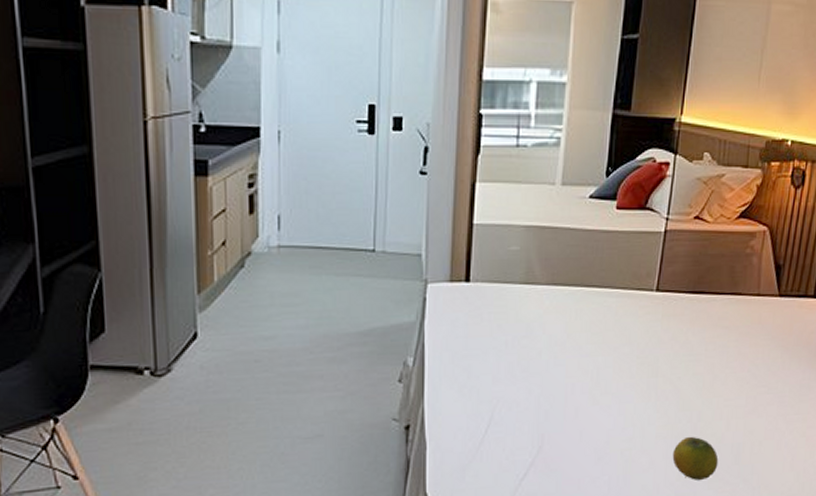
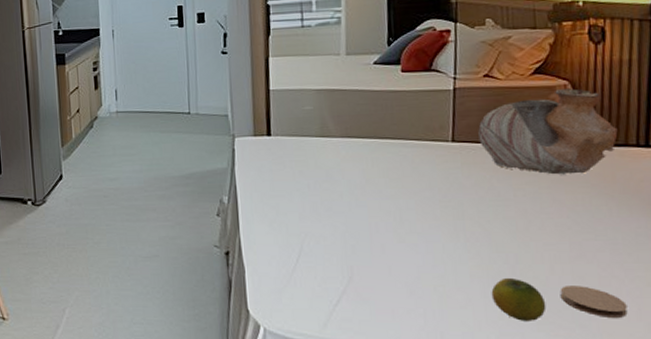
vase: none [681,235,801,327] -> present [478,89,618,175]
coaster: none [731,440,784,470] -> present [560,286,628,317]

